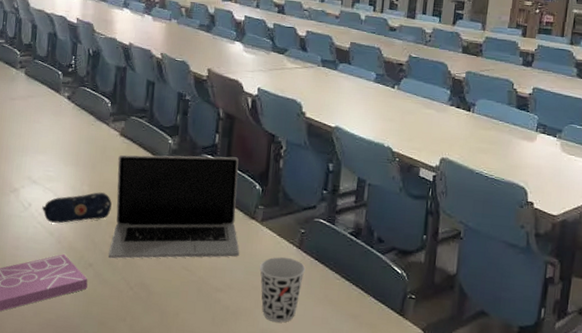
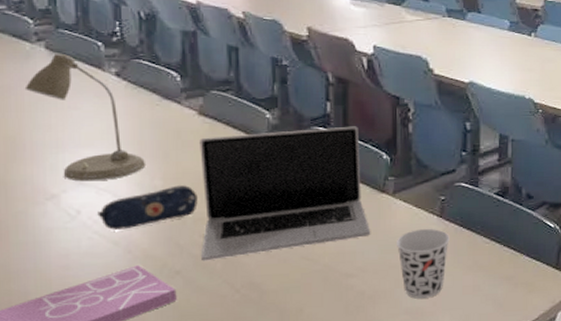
desk lamp: none [8,78,79,182] -> present [24,53,145,182]

